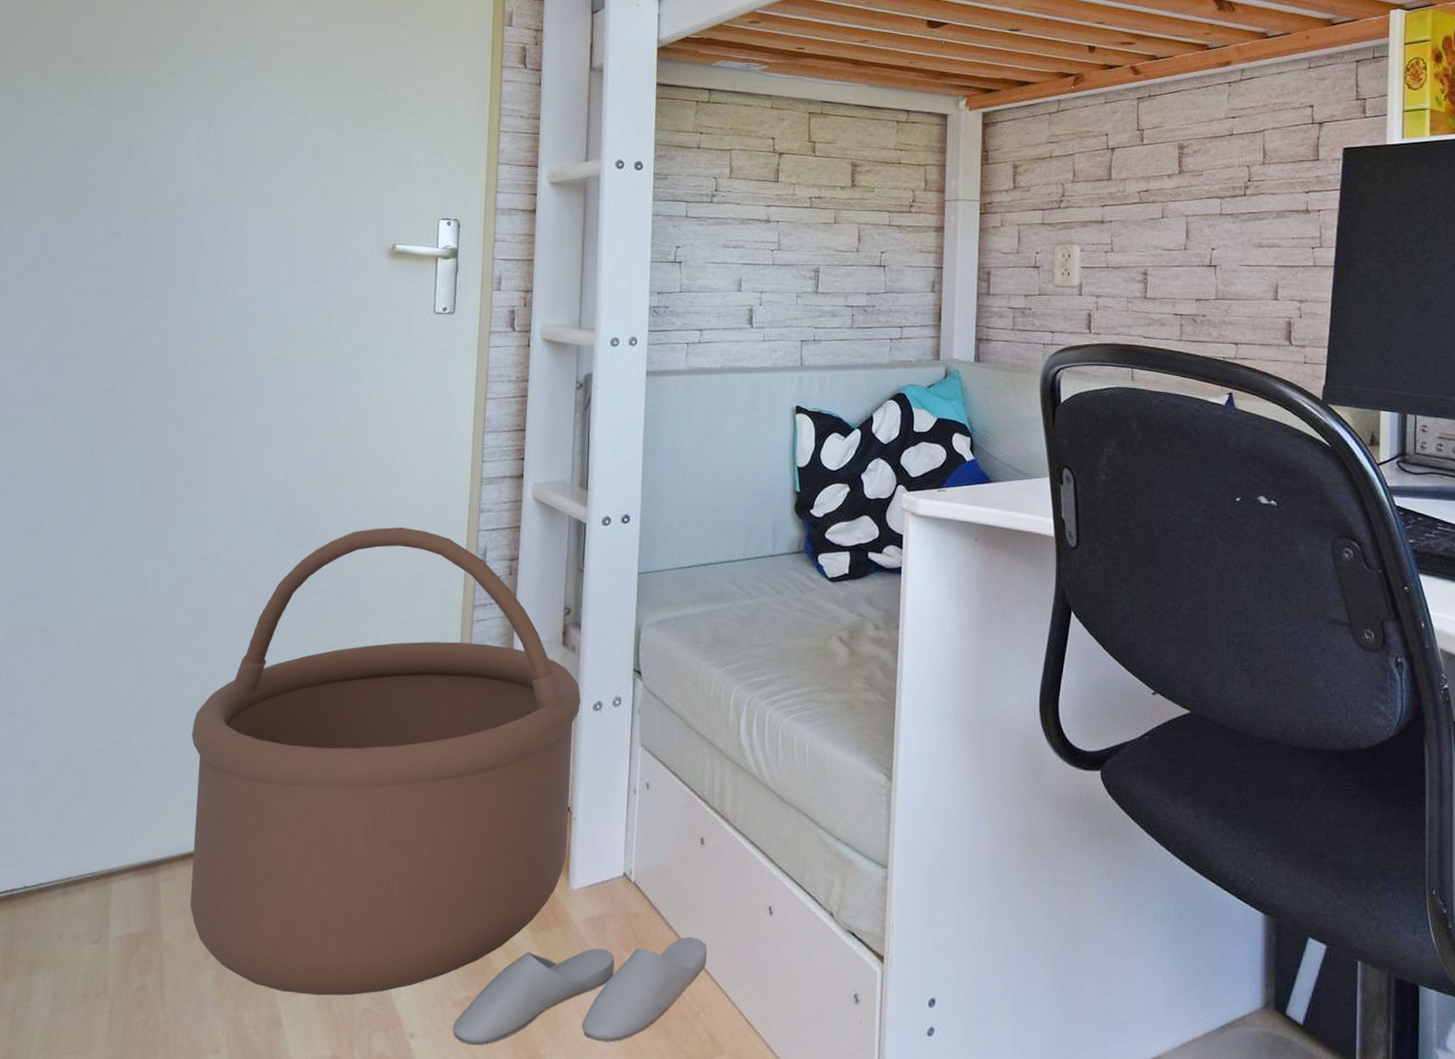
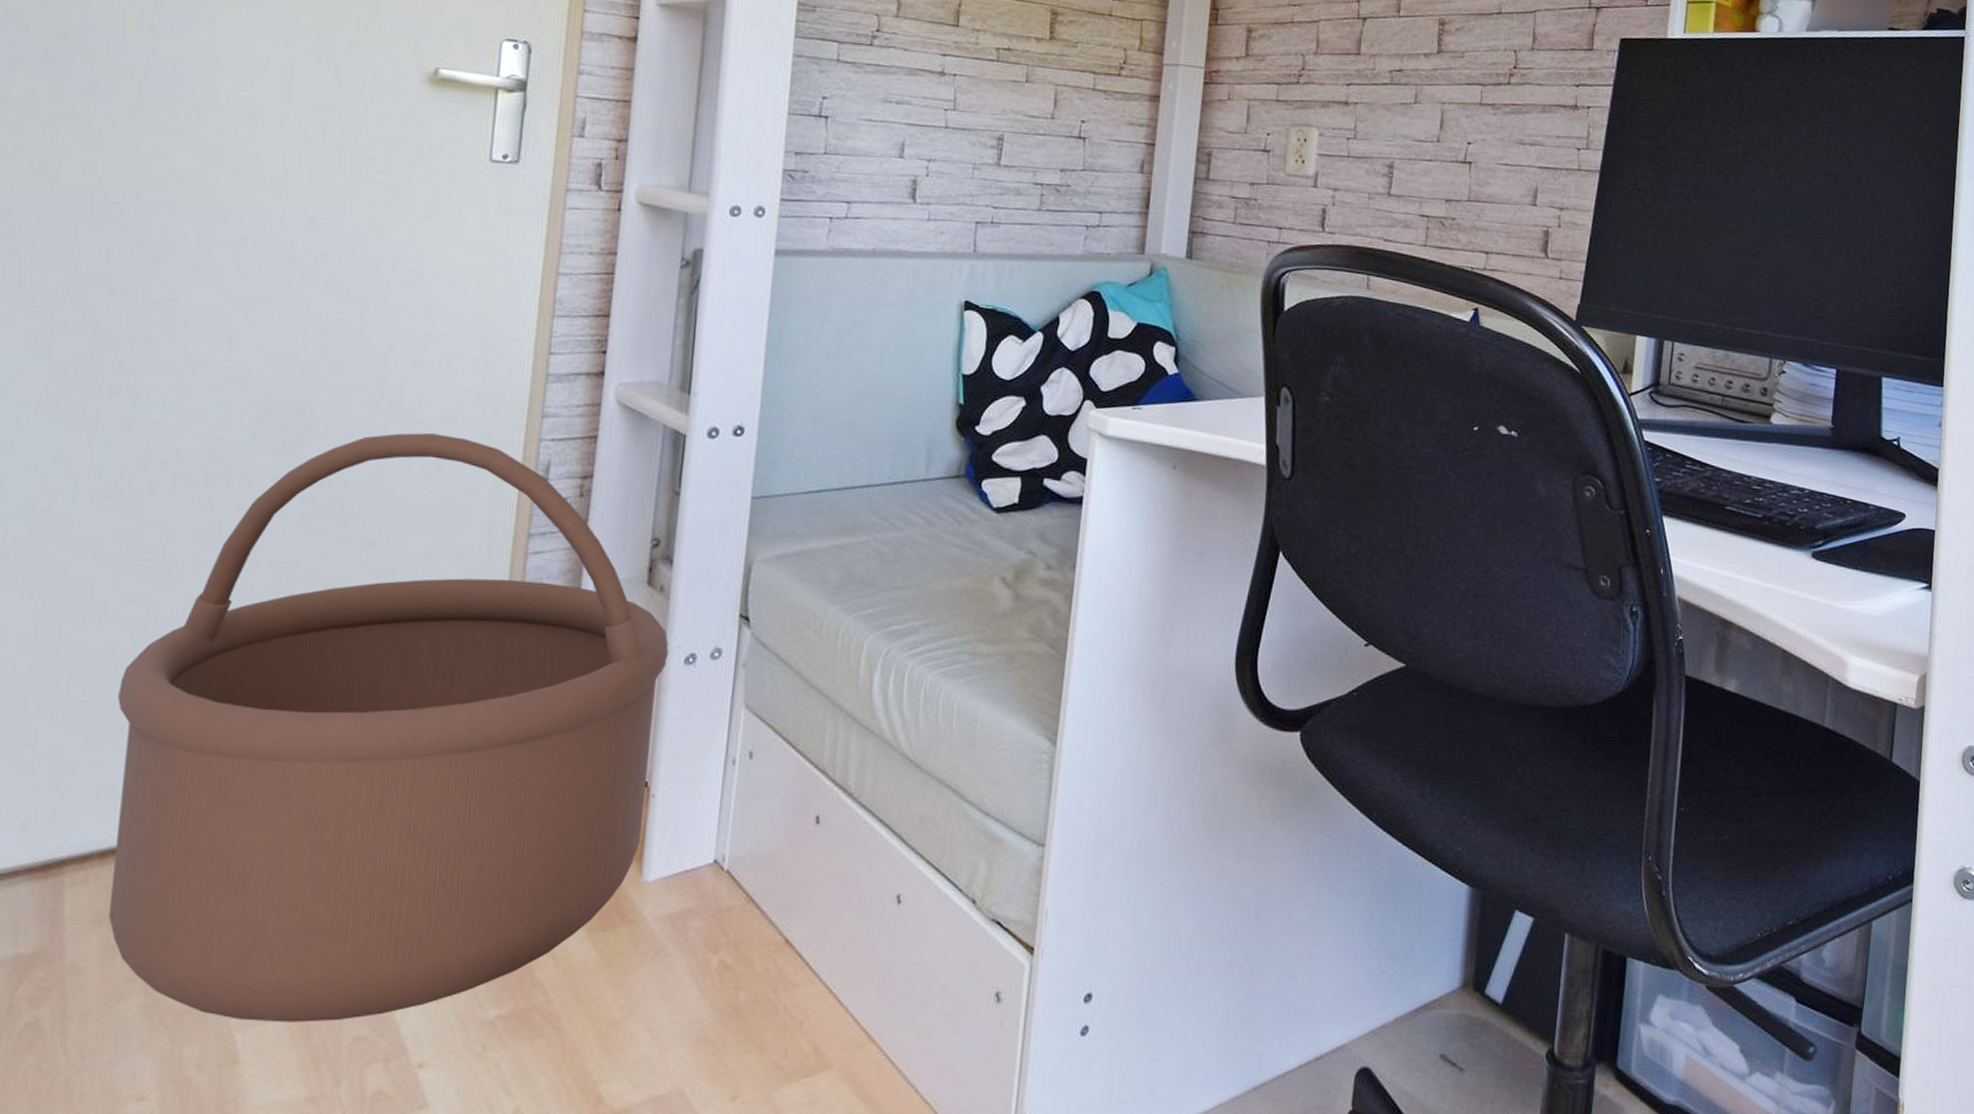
slippers: present [452,937,707,1046] -> none [477,934,817,1074]

